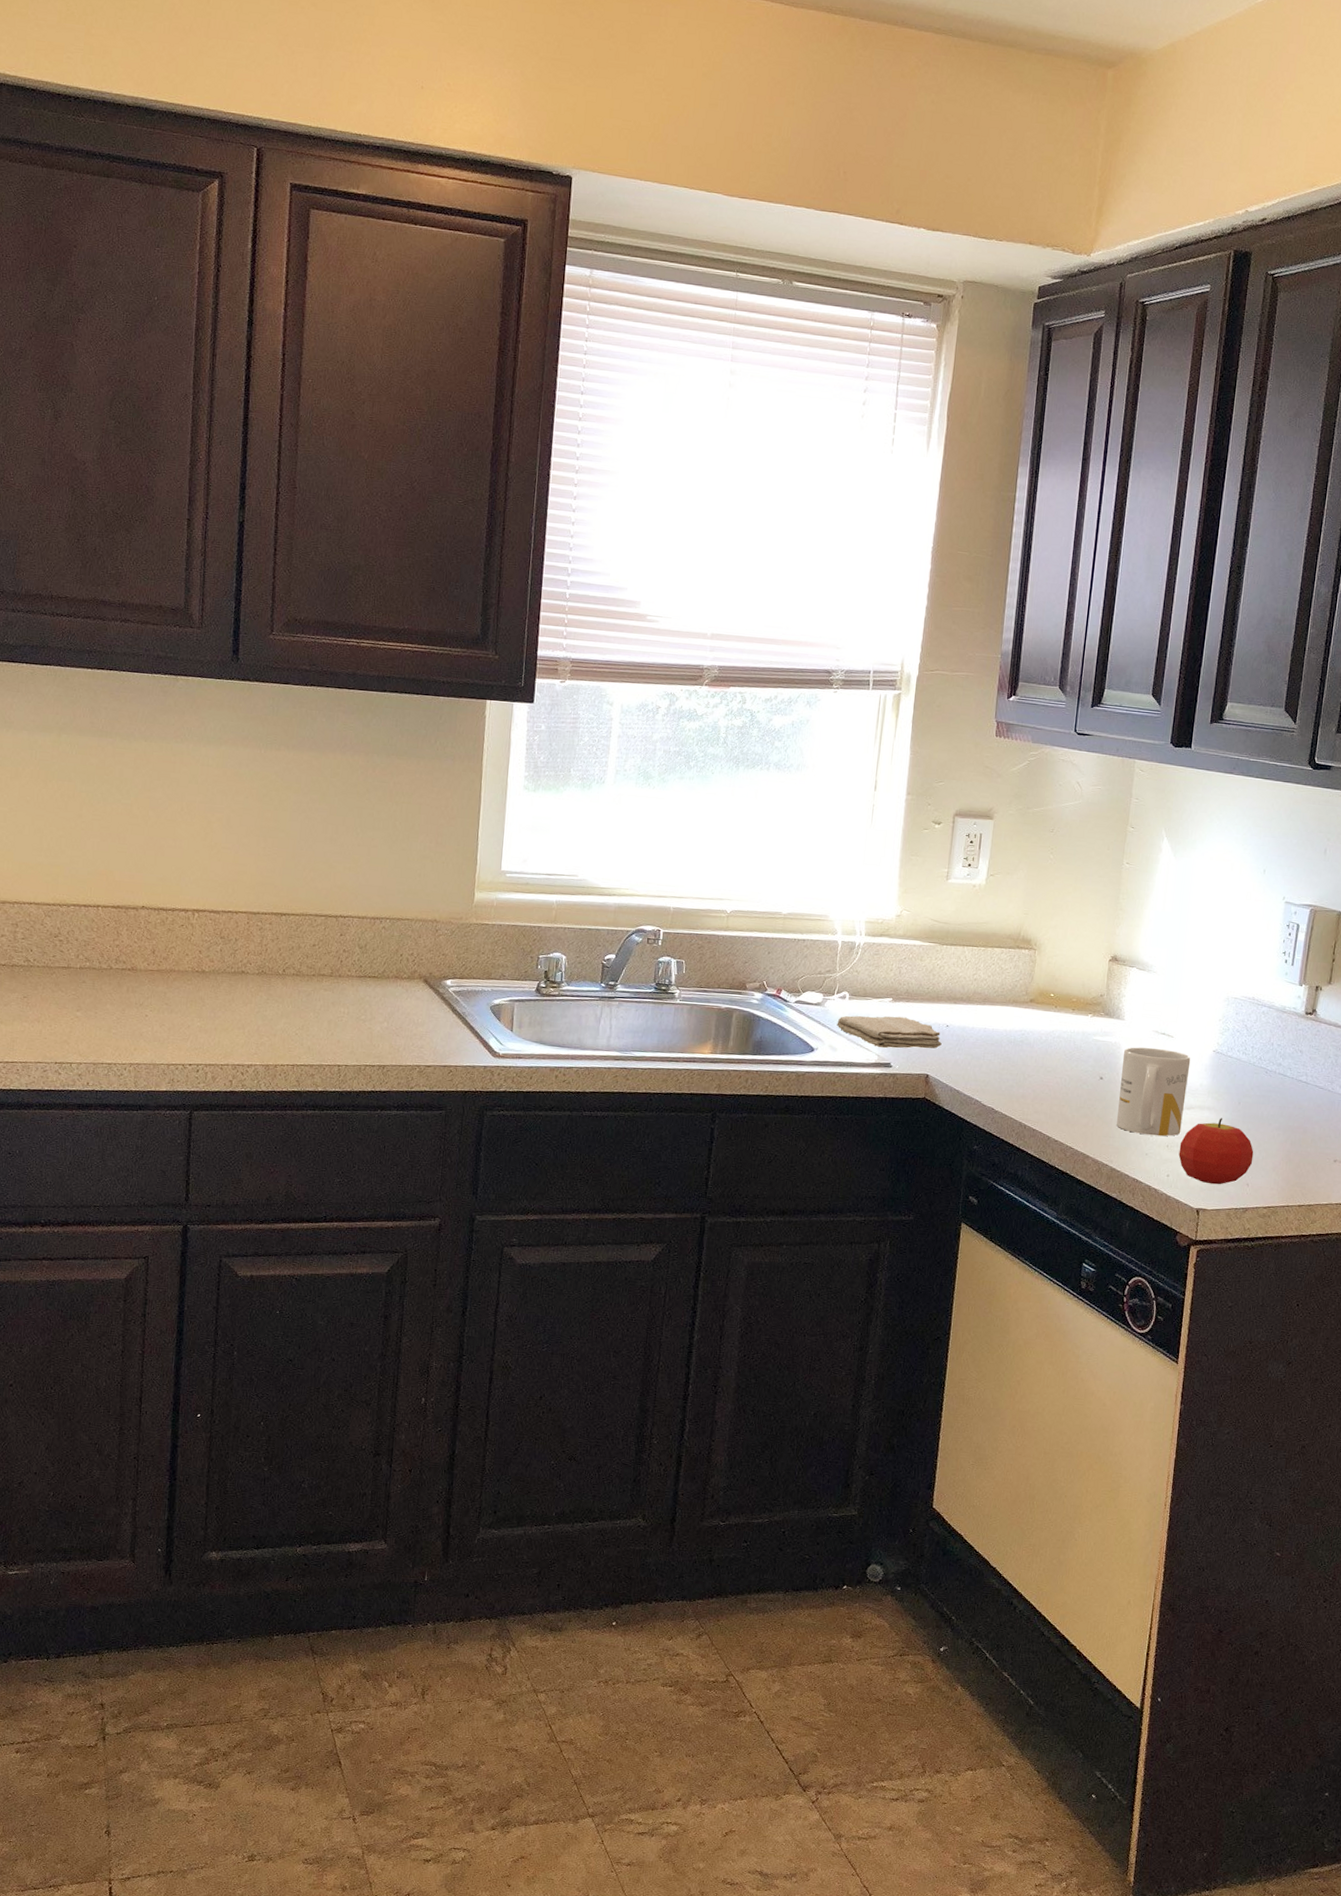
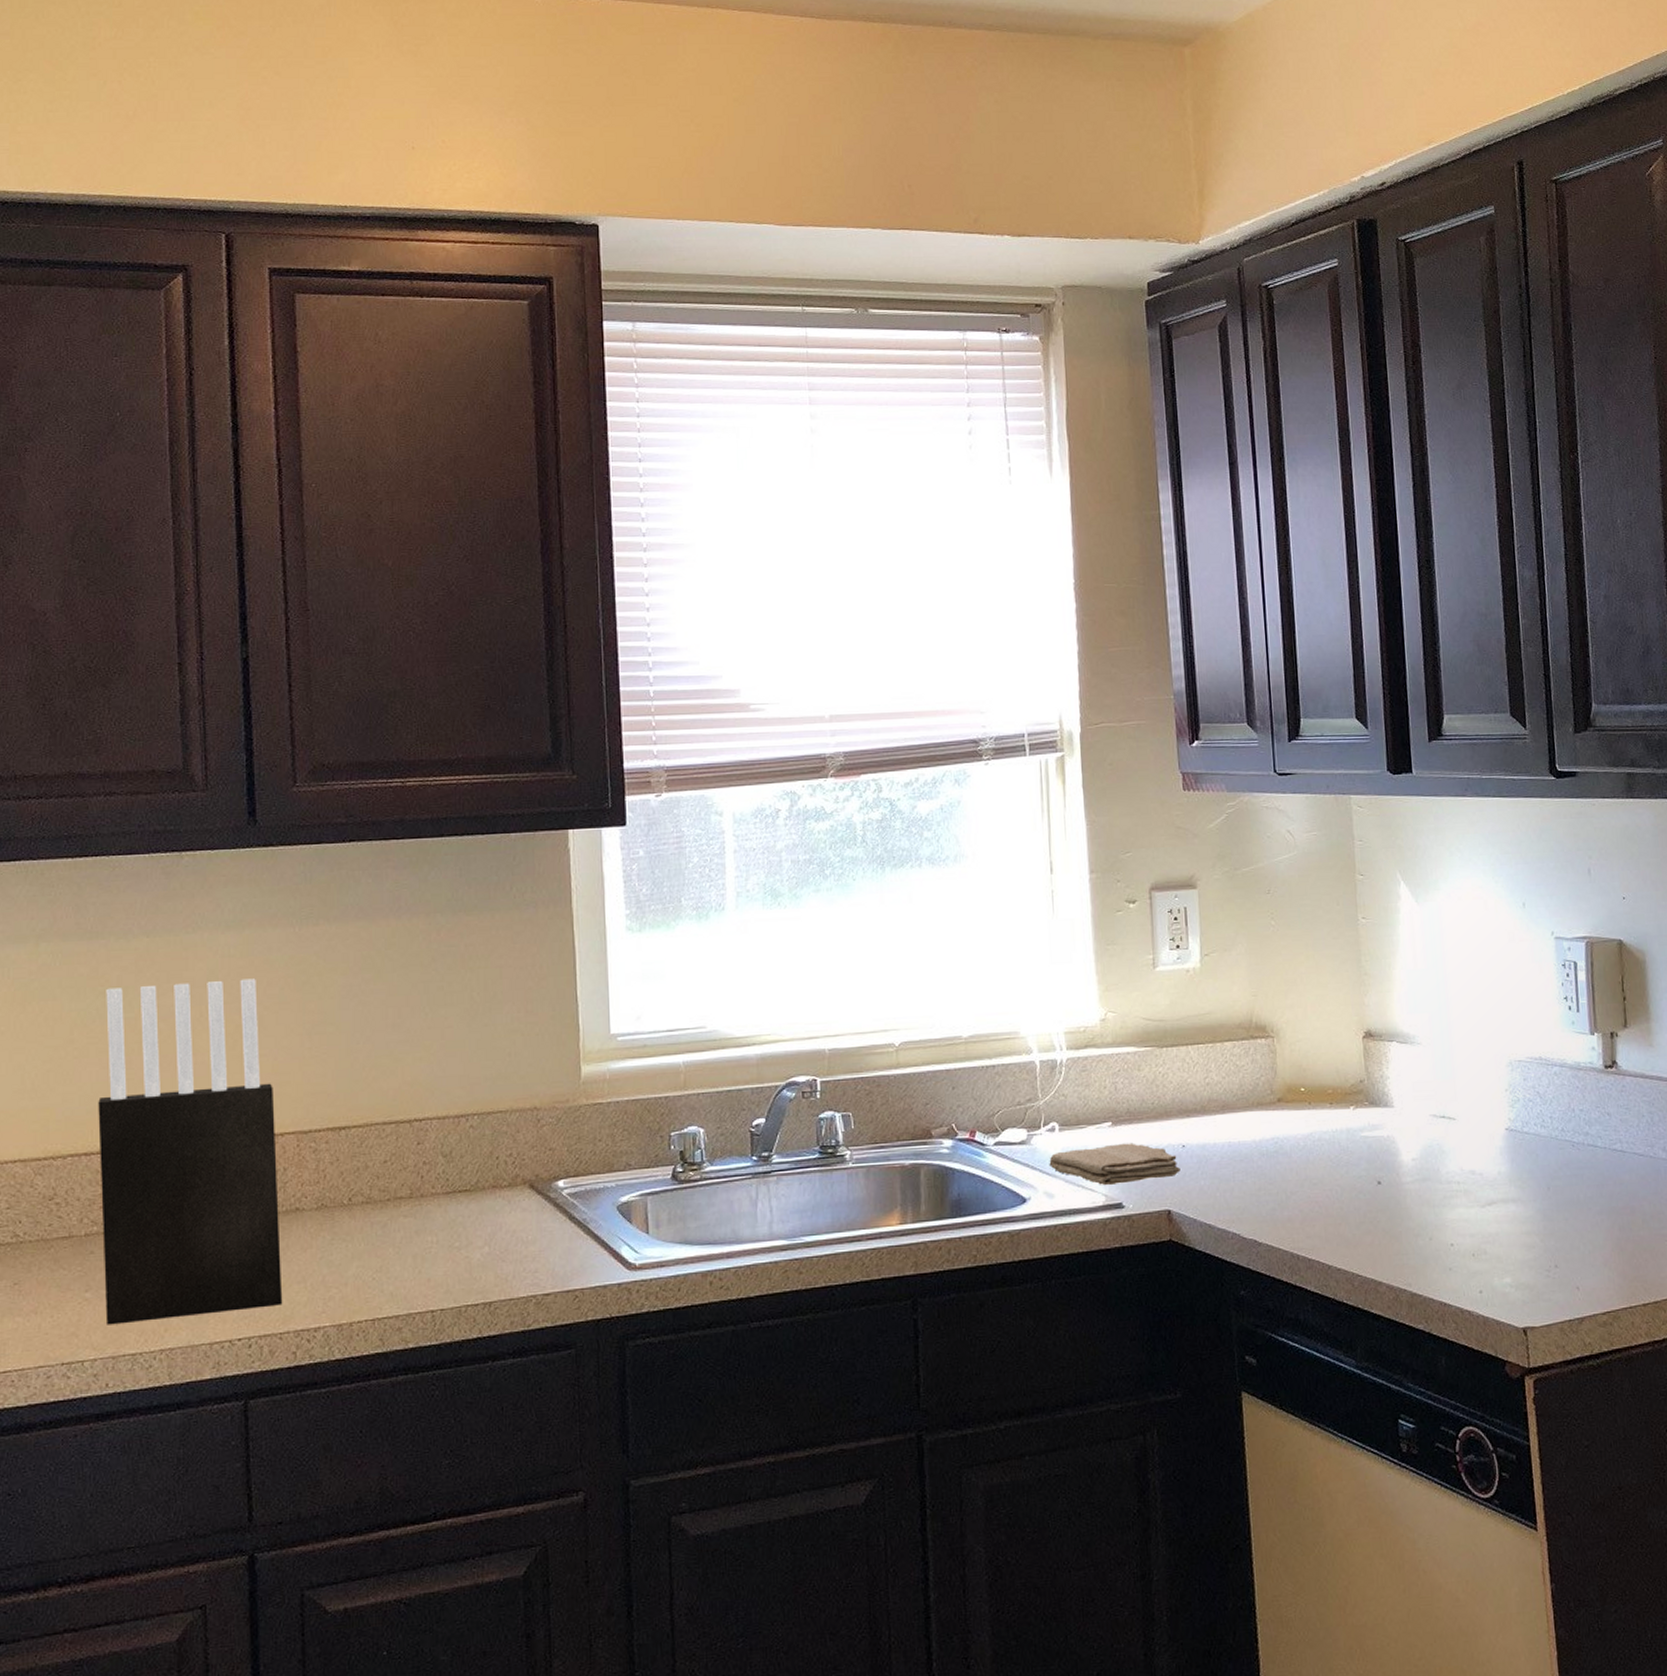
knife block: none [90,778,233,1044] -> present [98,978,283,1325]
mug: present [1116,1047,1191,1136] -> none [1399,1136,1486,1245]
fruit: present [1178,1118,1254,1185] -> none [1487,1210,1579,1295]

